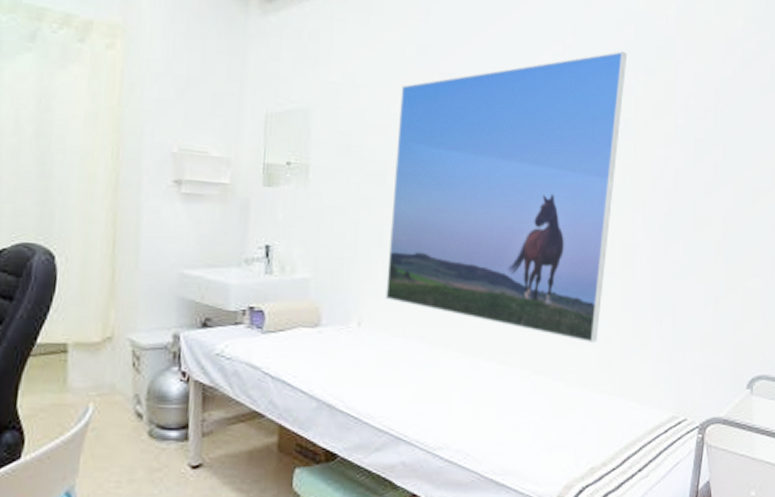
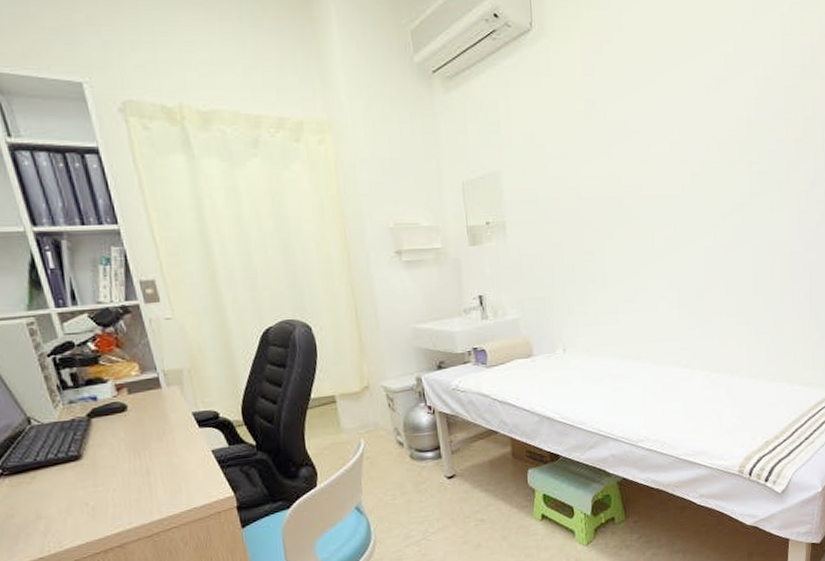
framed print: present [386,51,628,343] -> none [575,76,776,341]

